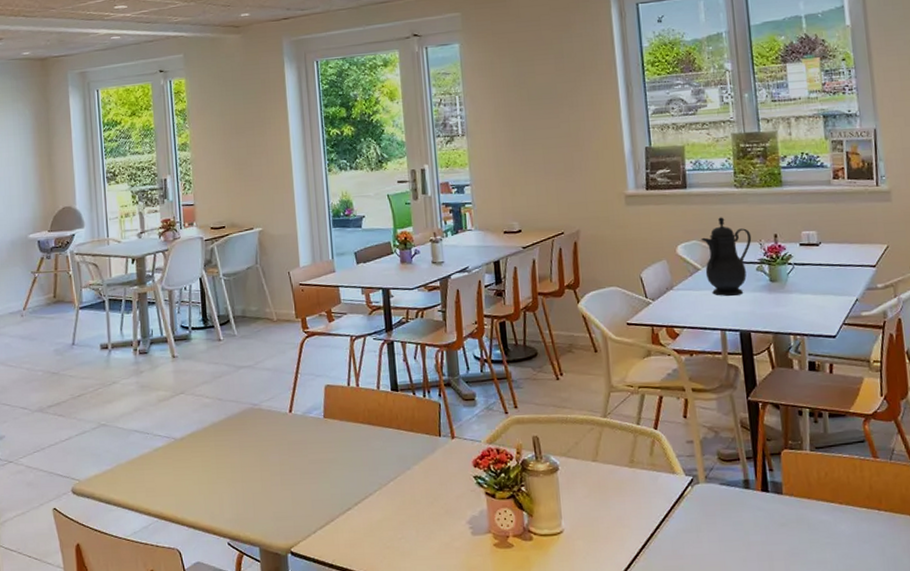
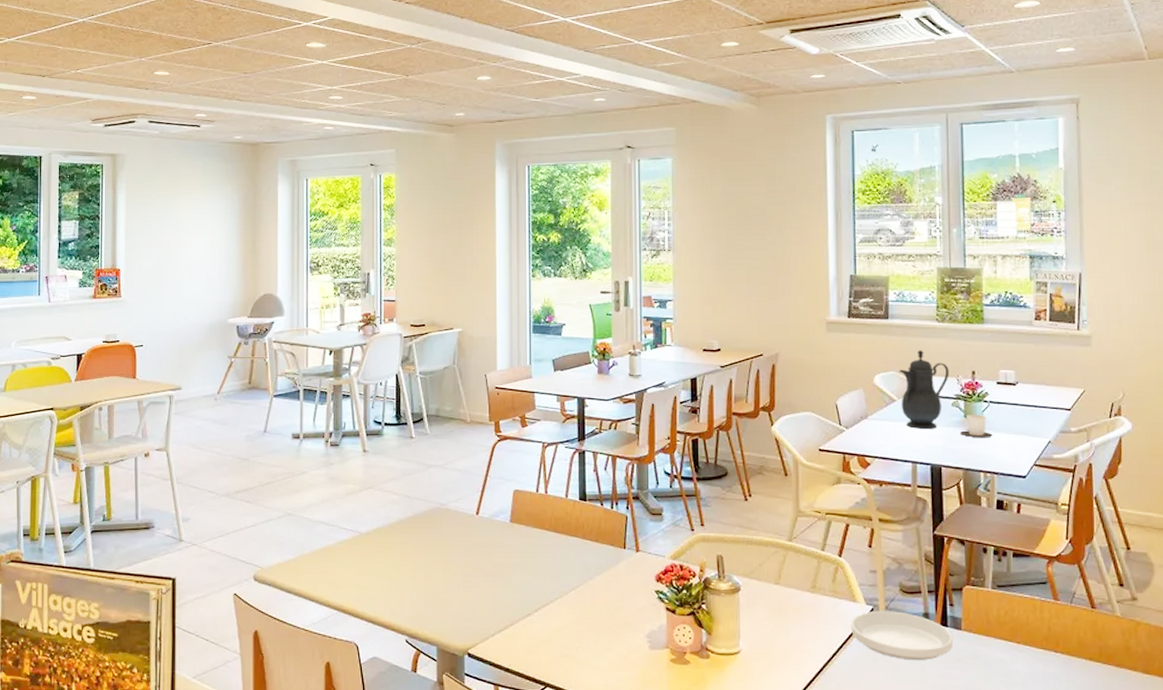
saucer: none [672,480,776,529] -> present [851,611,954,661]
cup: none [766,277,800,301] -> present [960,414,993,438]

